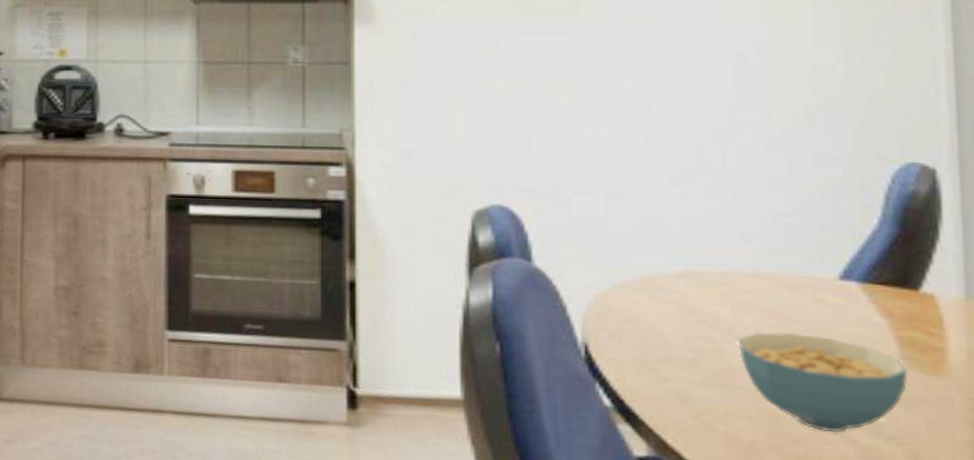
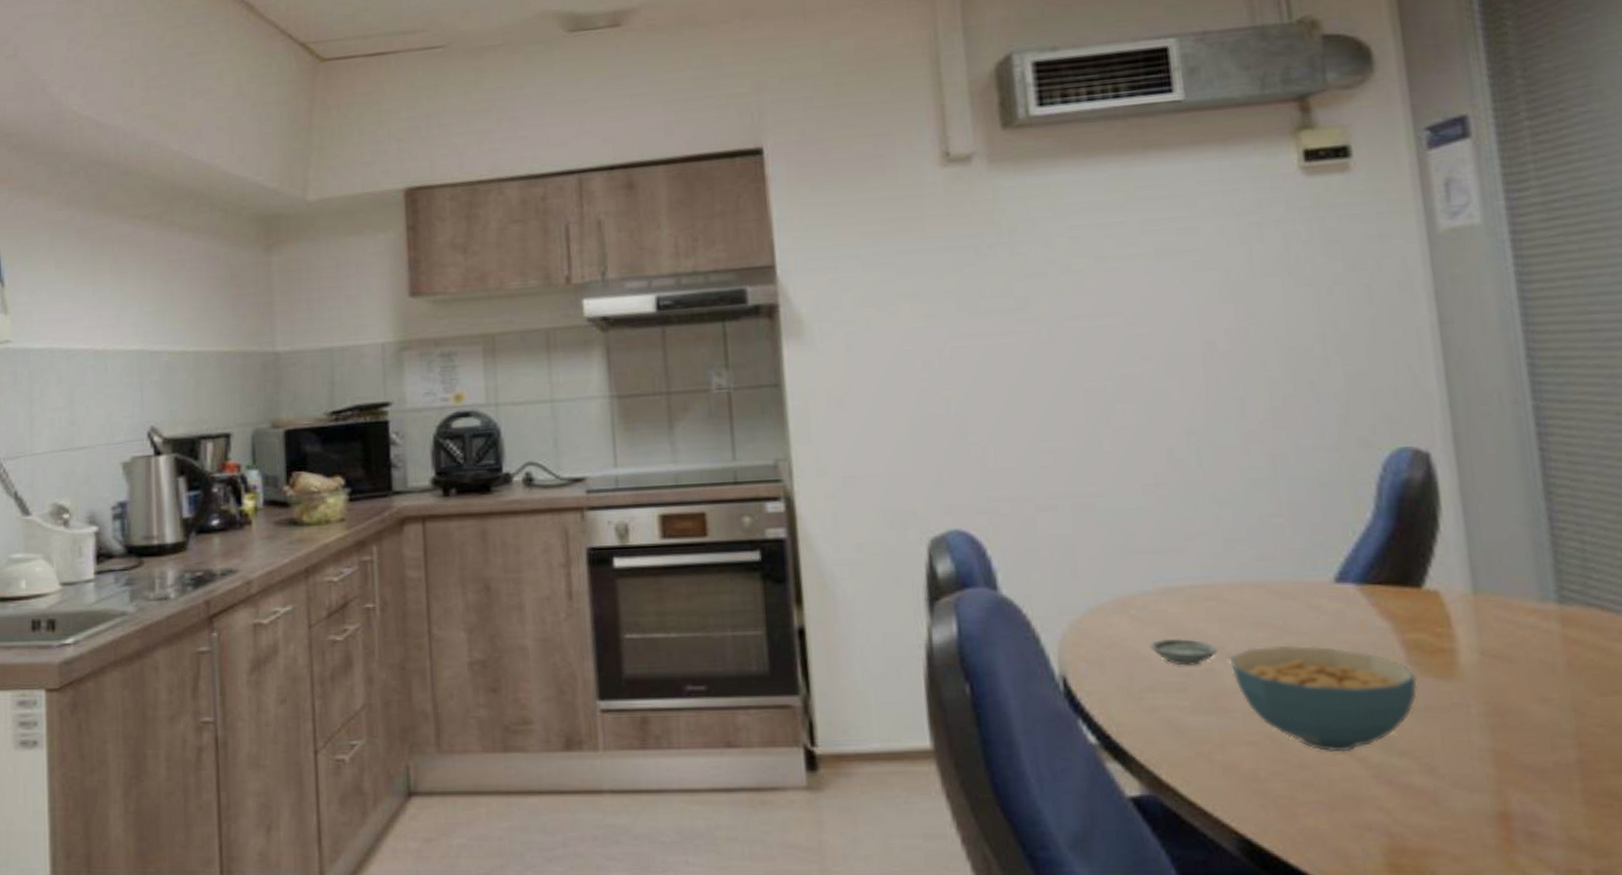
saucer: none [665,317,727,344] -> present [1149,638,1217,666]

